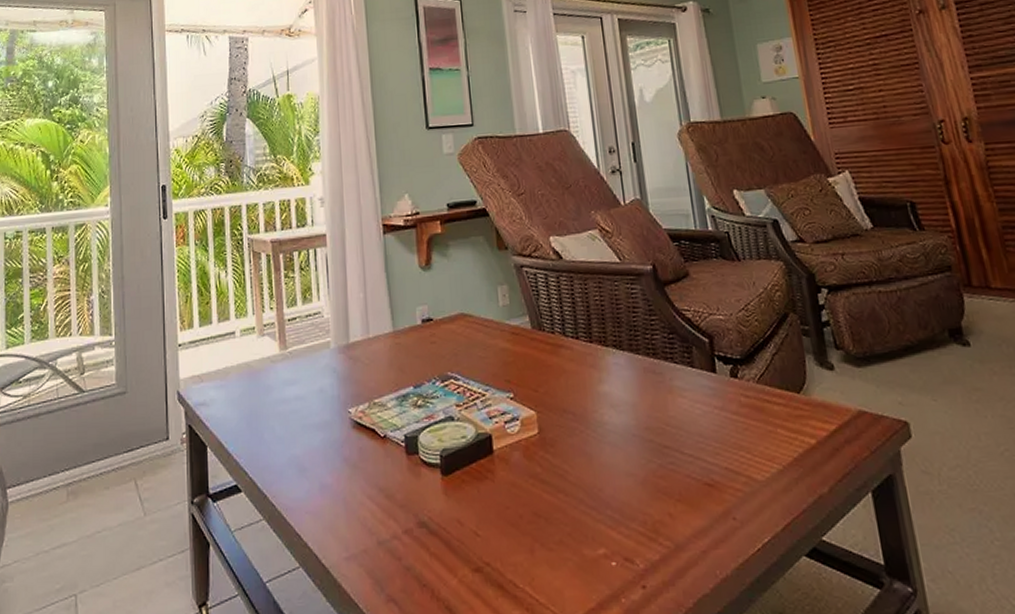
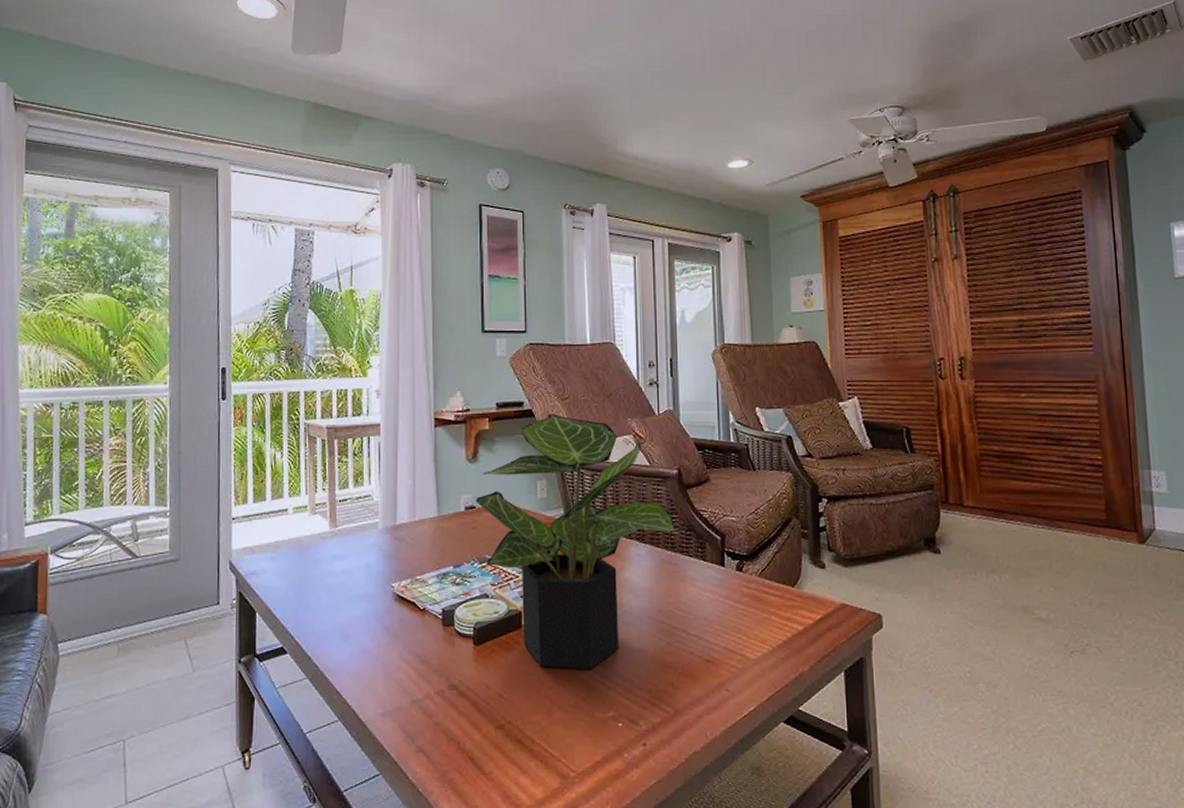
potted plant: none [432,211,662,500] -> present [475,414,681,670]

